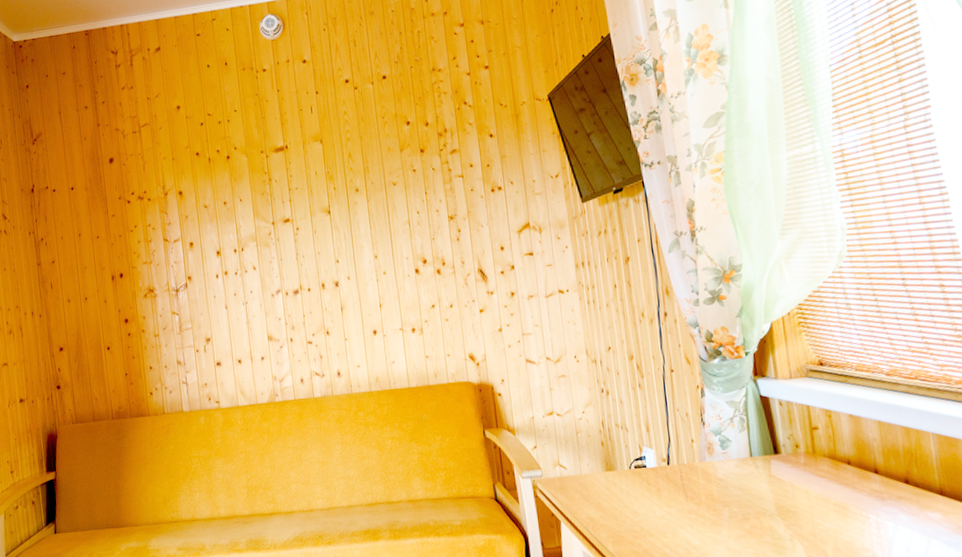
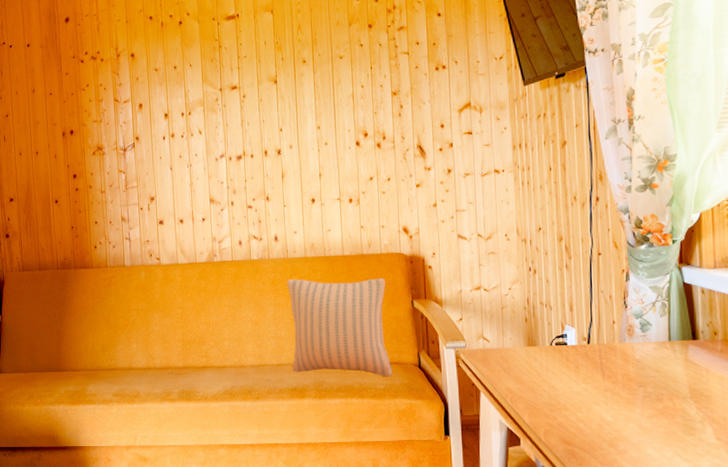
pillow: none [353,408,469,513] -> present [287,278,393,377]

